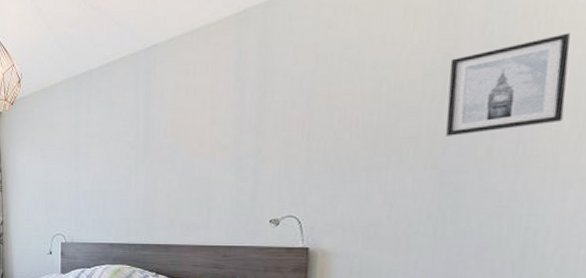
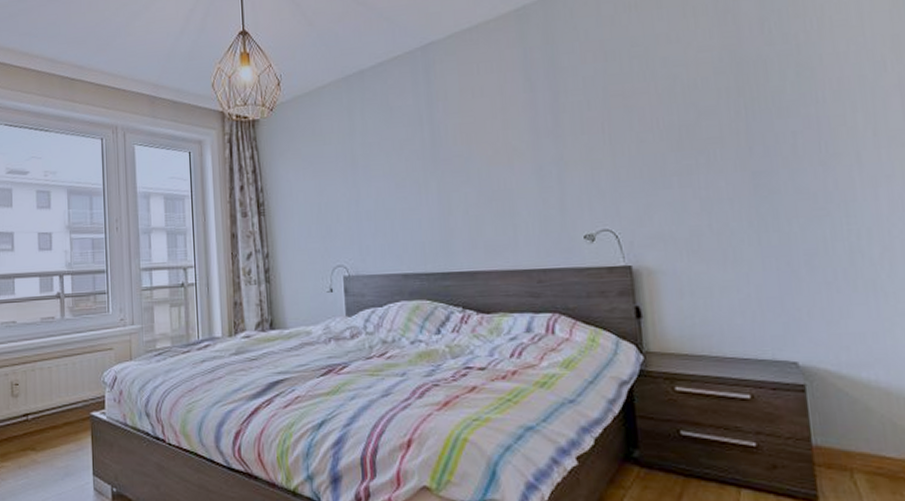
wall art: present [446,32,571,136] -> none [737,30,855,136]

